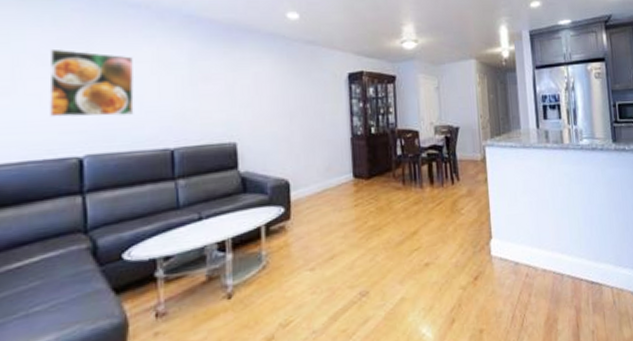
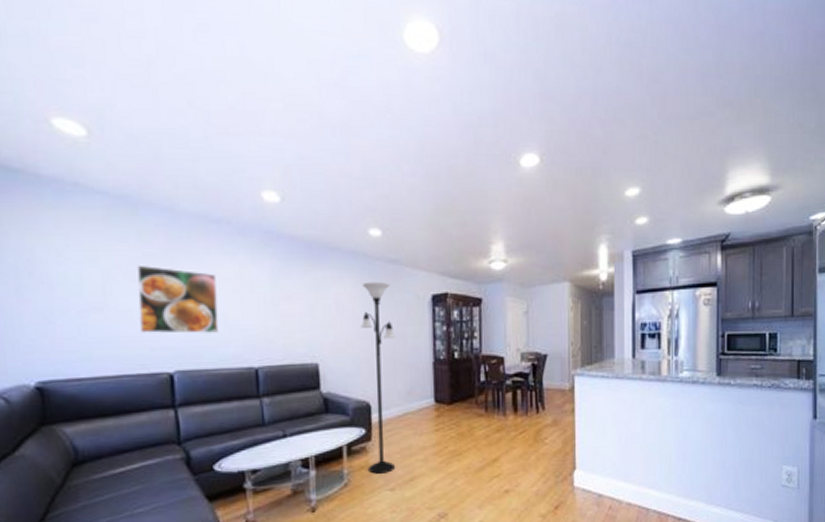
floor lamp: none [279,61,316,254] -> present [361,281,396,474]

